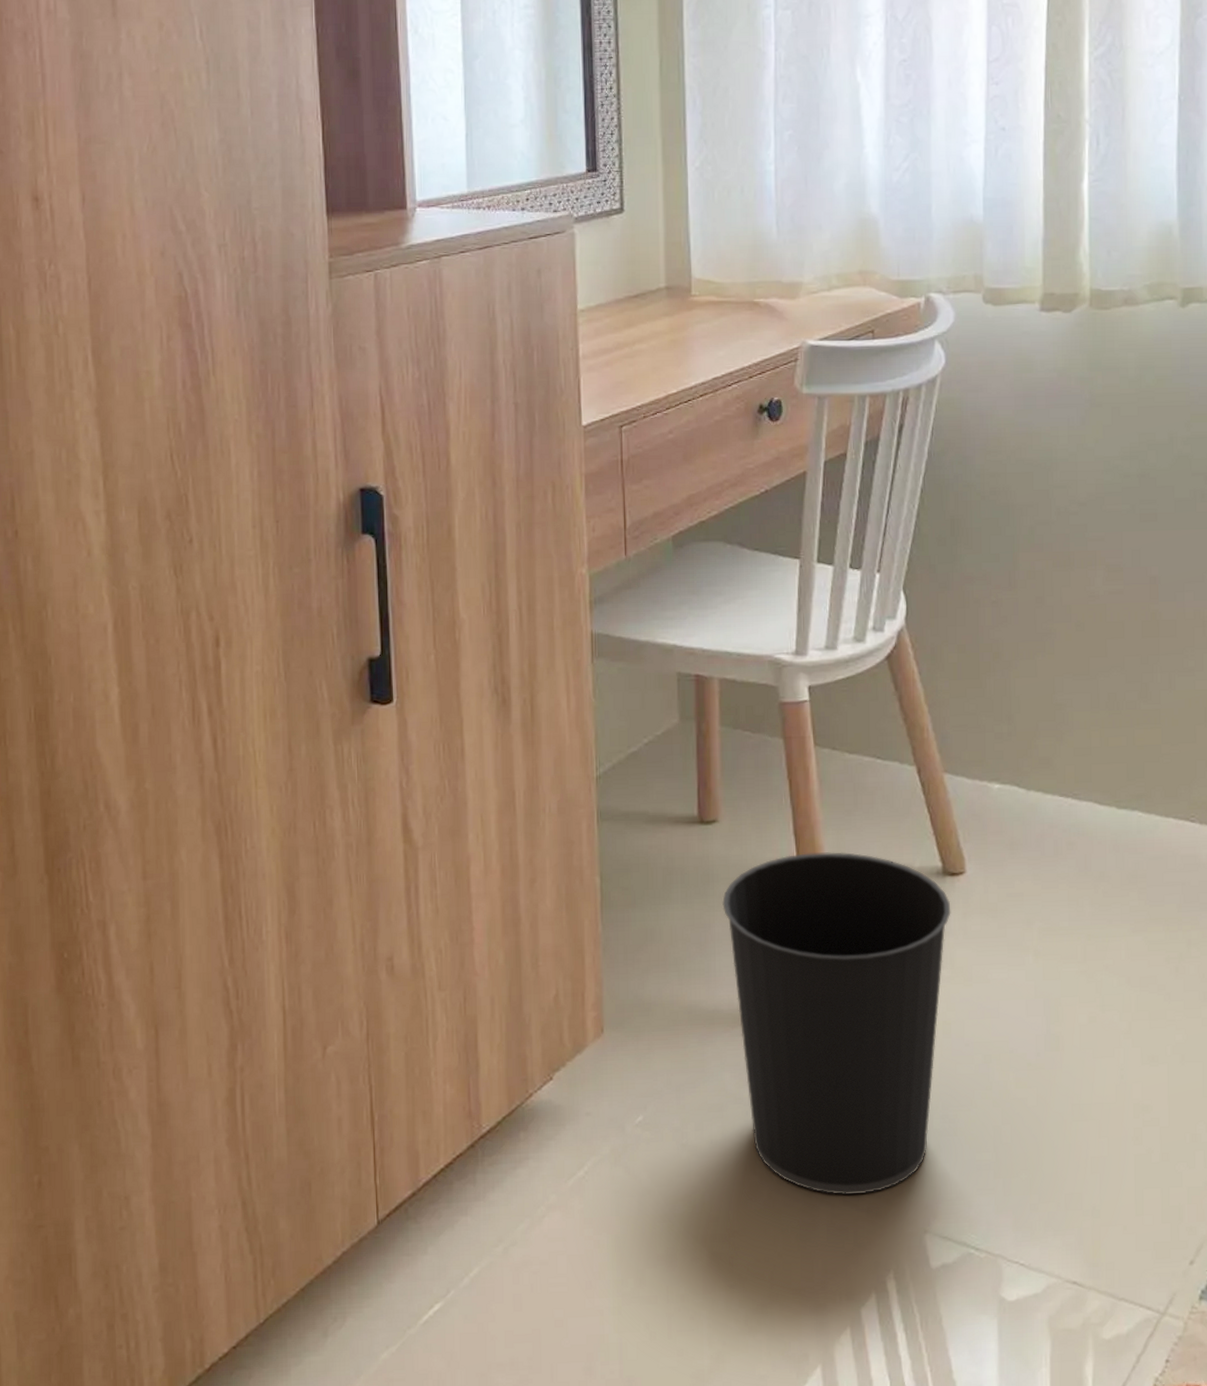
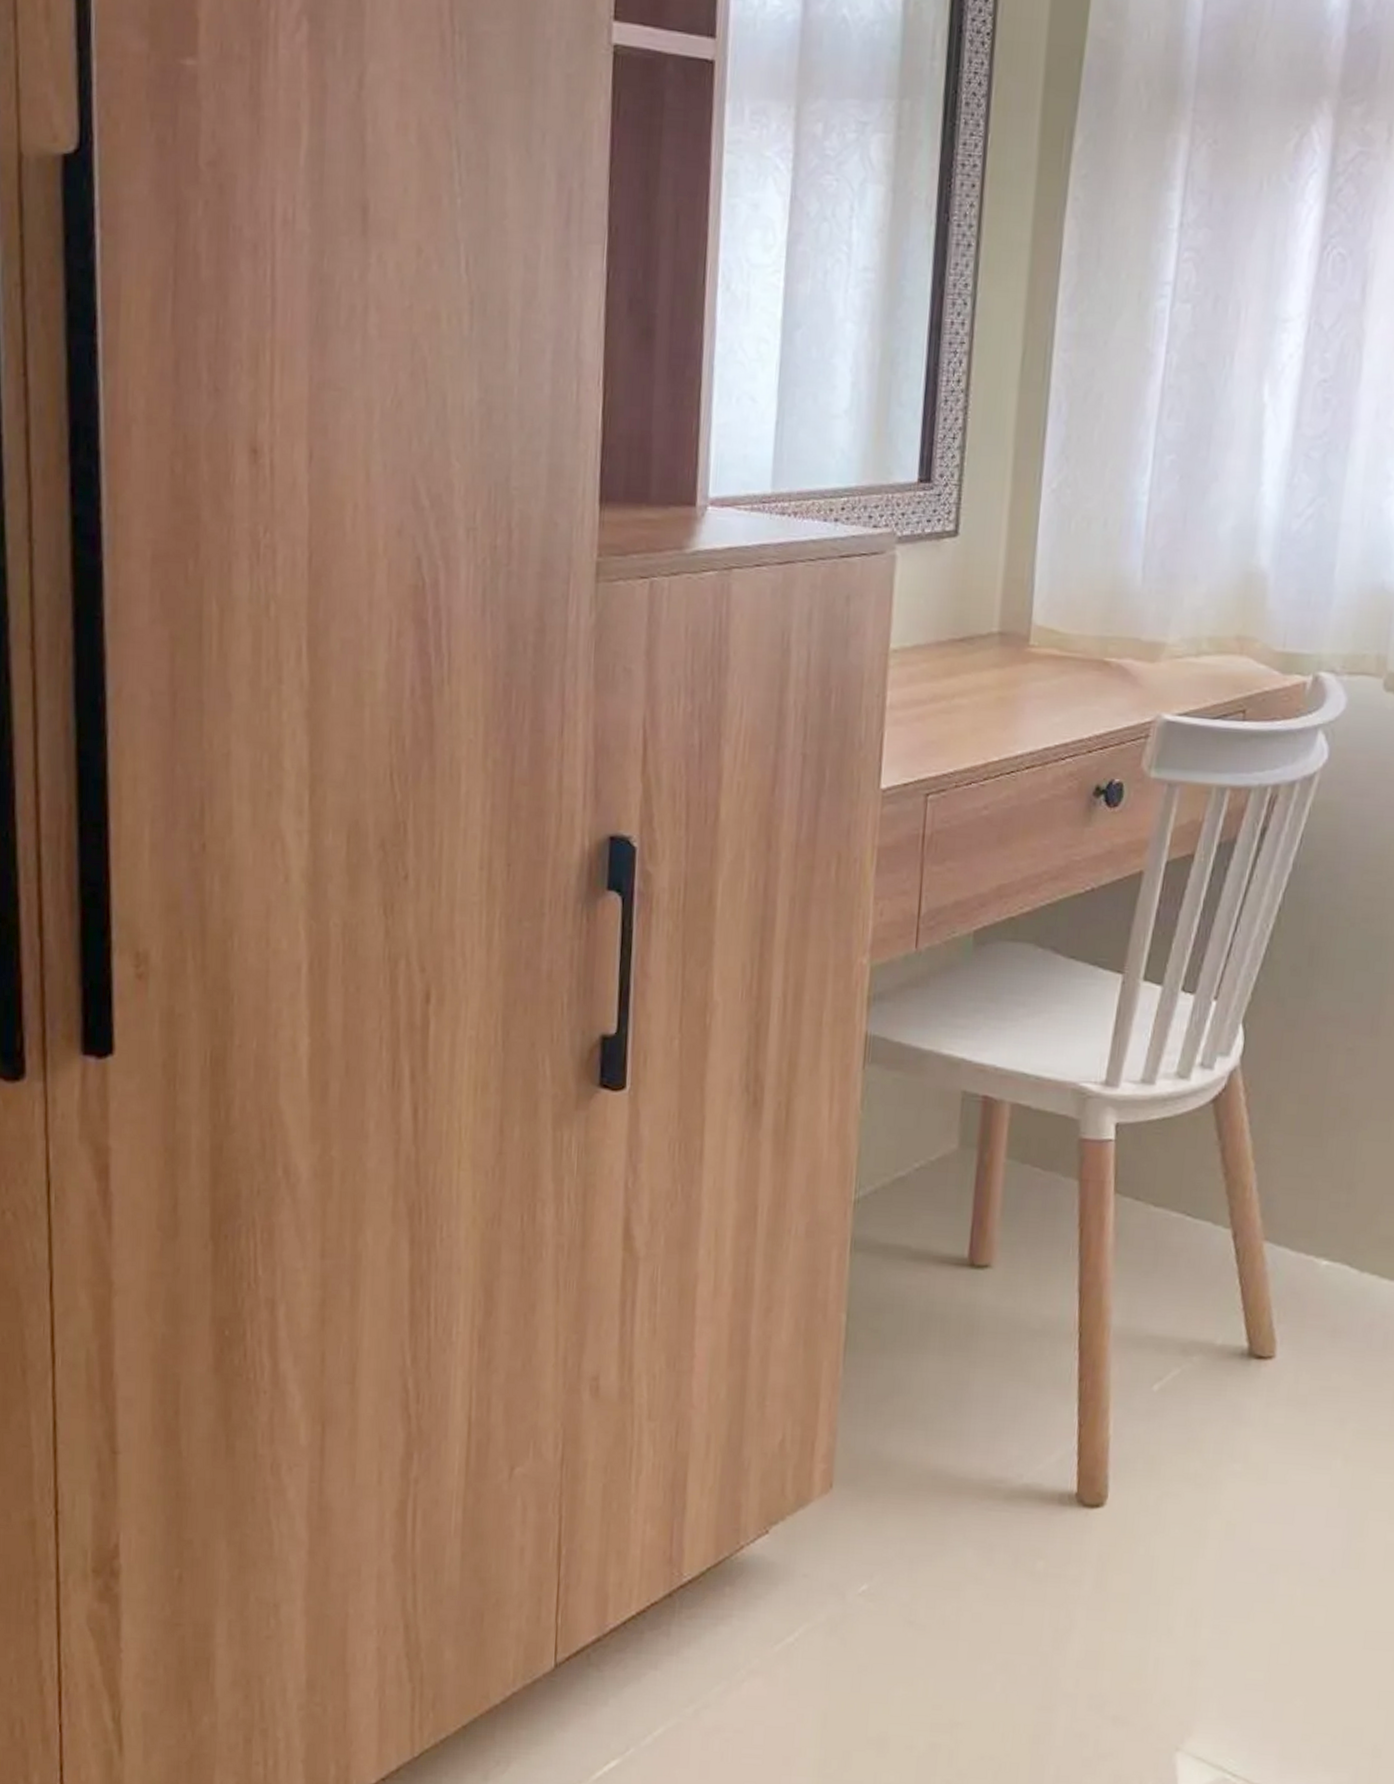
wastebasket: present [722,852,951,1195] -> none [985,1313,1253,1700]

